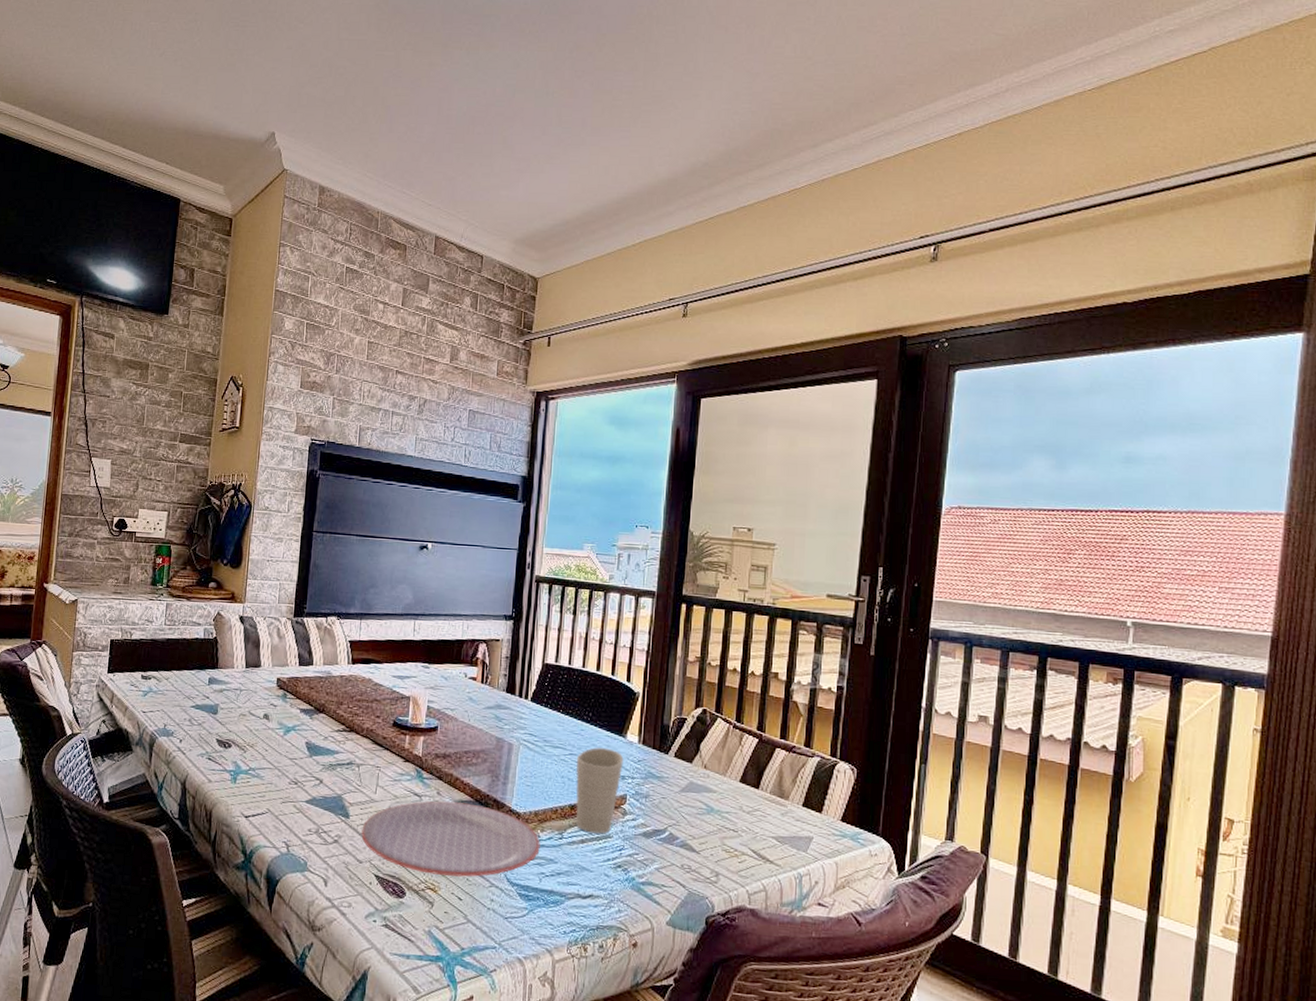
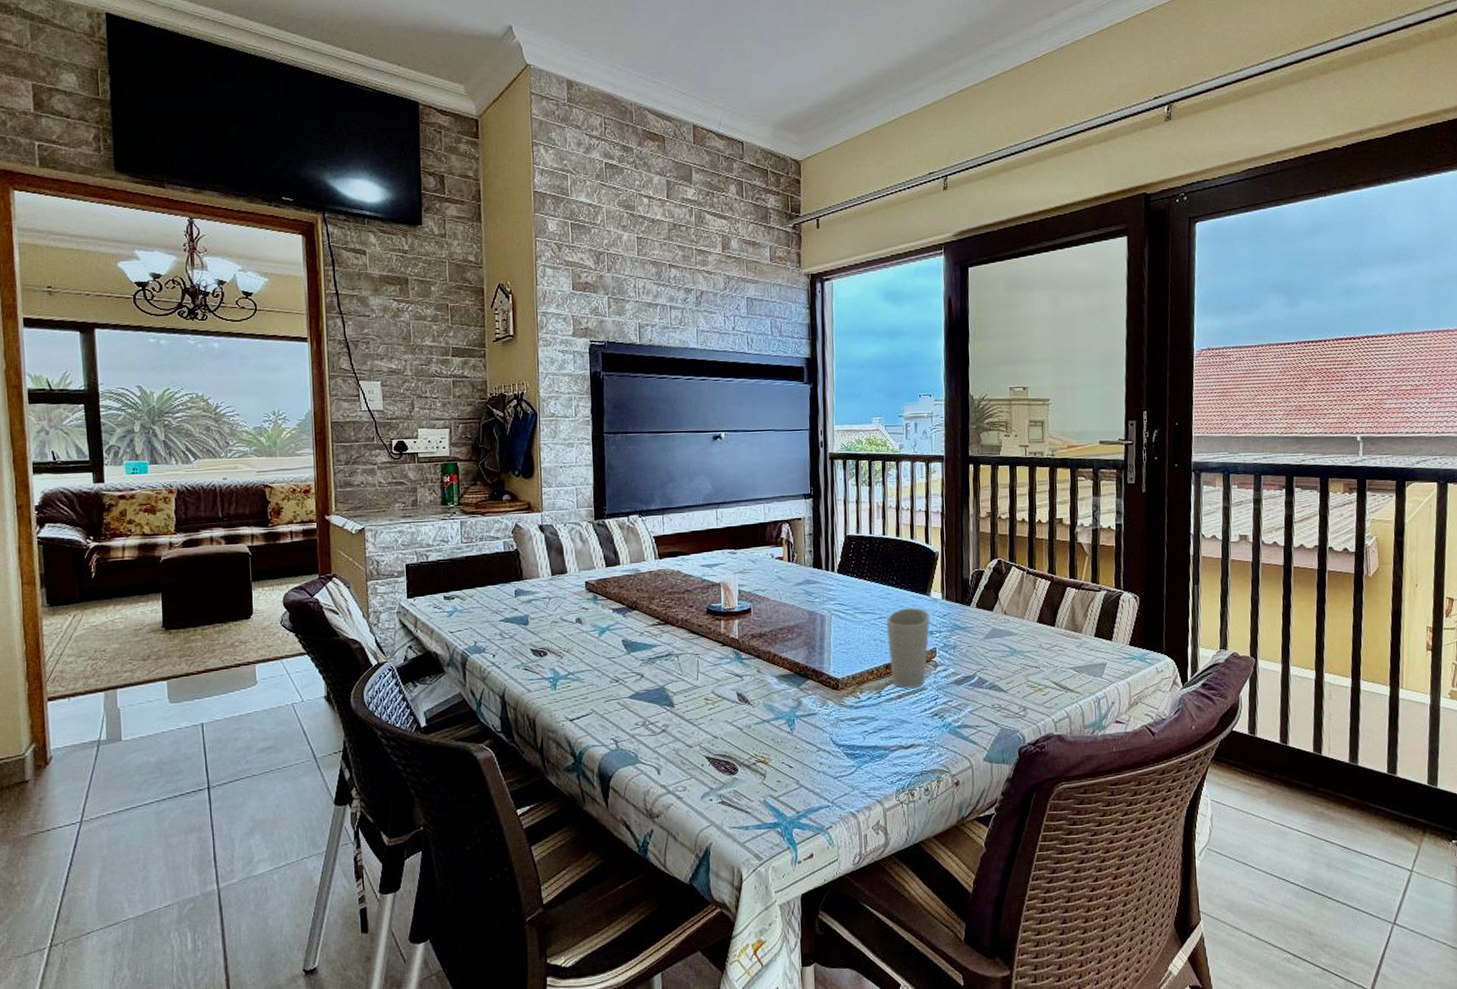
plate: present [361,800,540,877] -> none [688,676,861,748]

